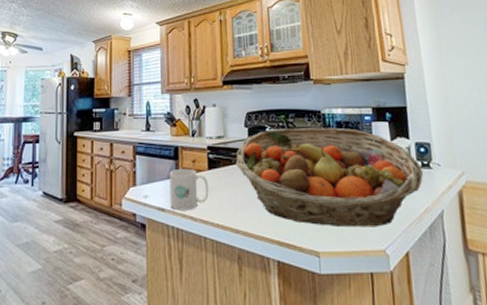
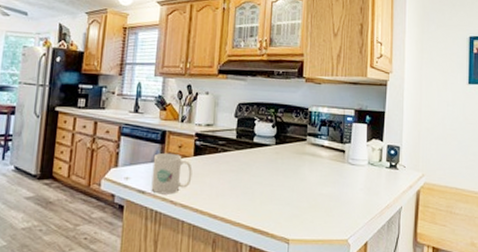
fruit basket: present [236,127,423,228] -> none [222,121,390,219]

